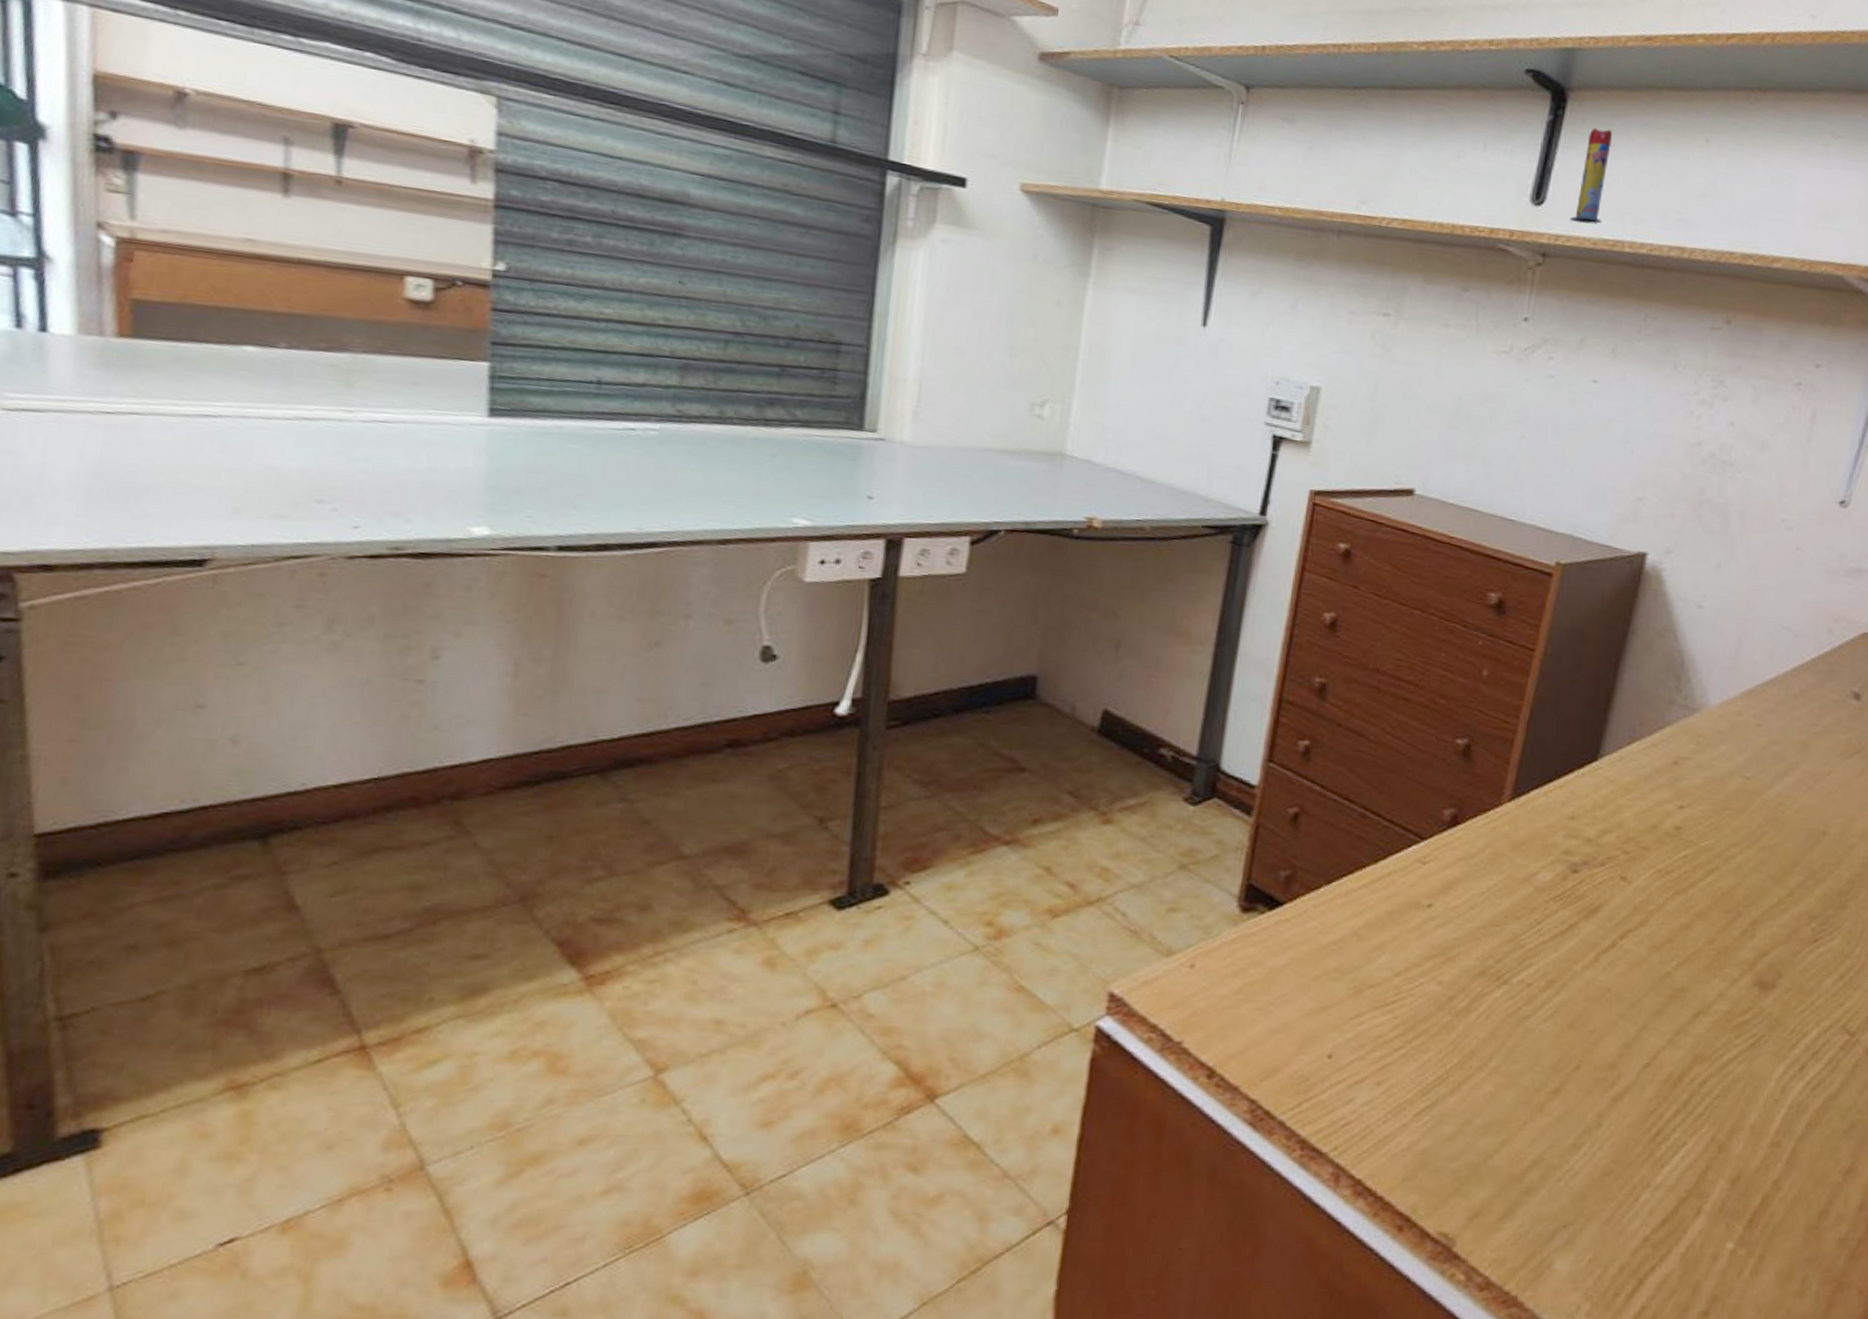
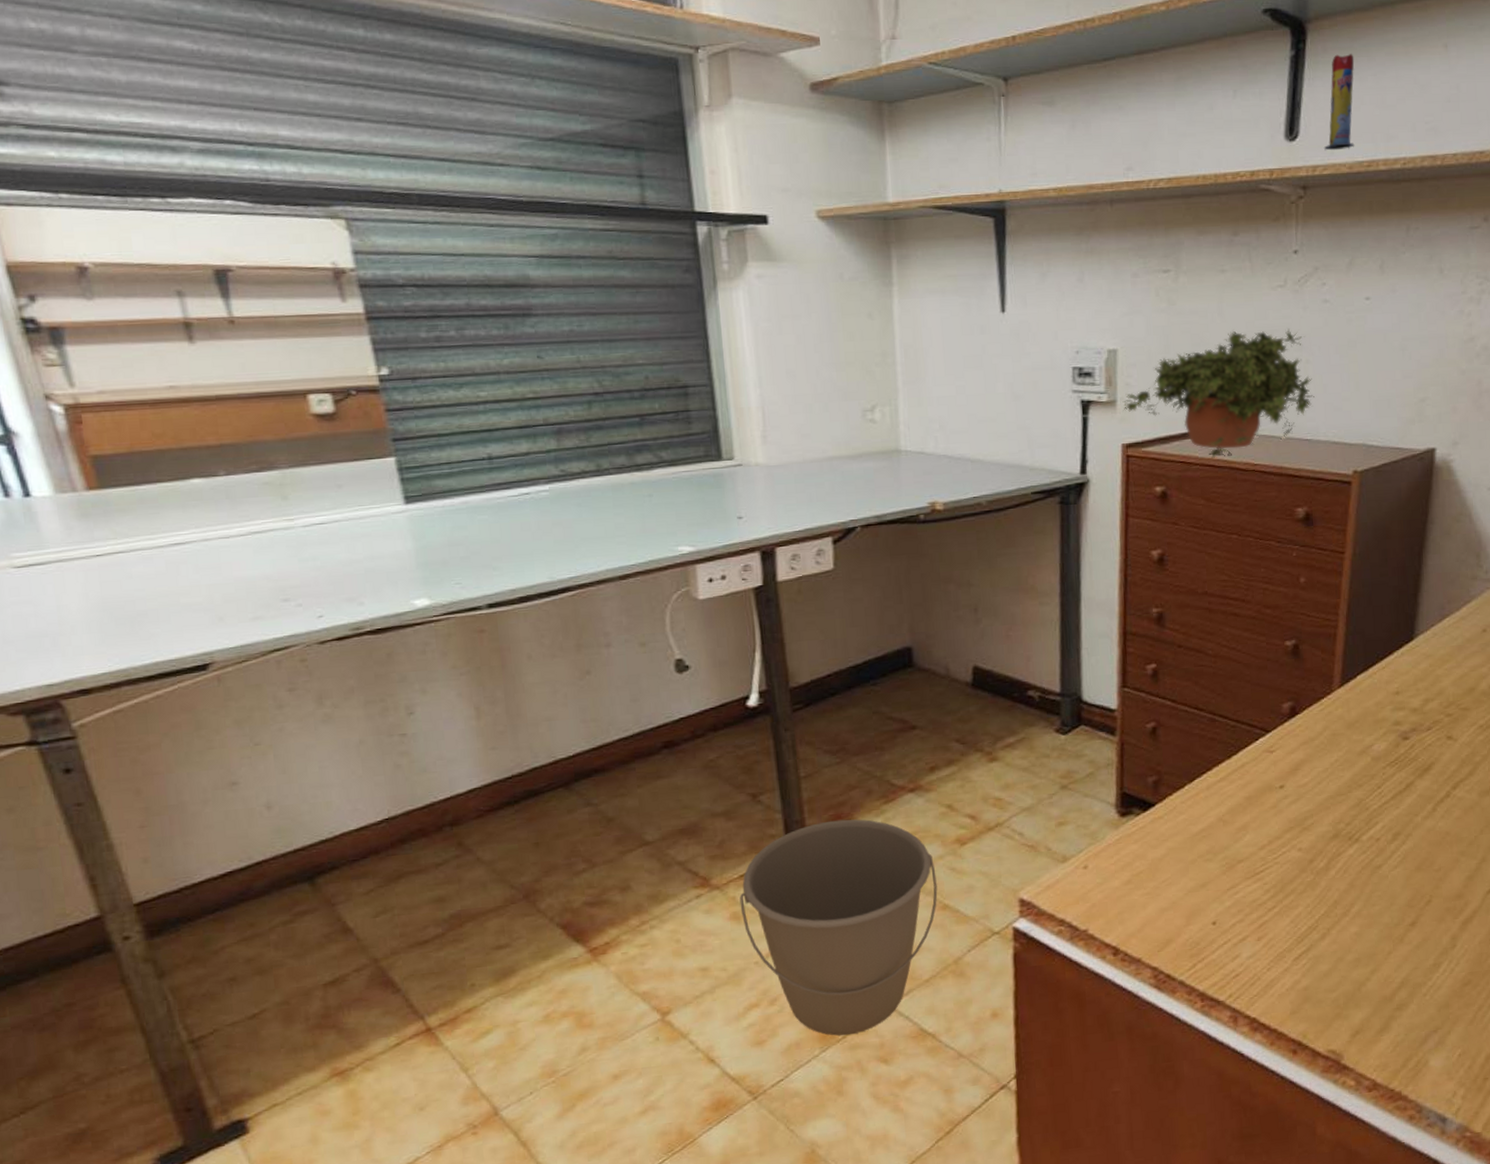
bucket: none [777,864,1018,1131] -> present [739,819,938,1036]
potted plant: none [1317,389,1525,524] -> present [1122,328,1314,459]

